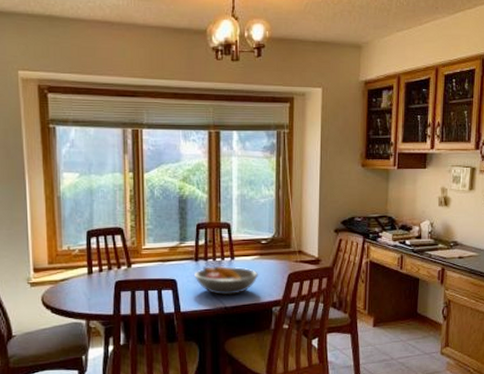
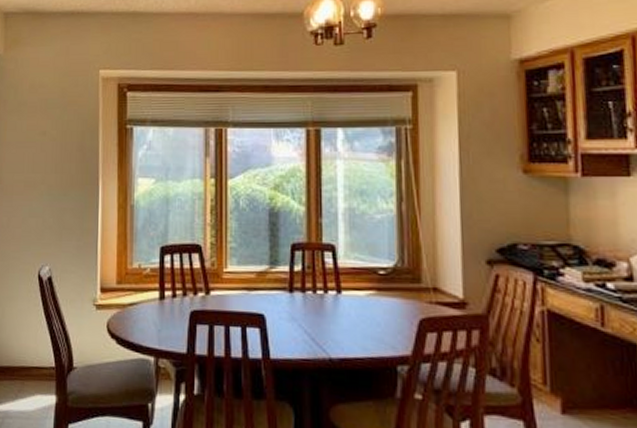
fruit bowl: present [194,265,259,296] -> none [288,300,377,343]

